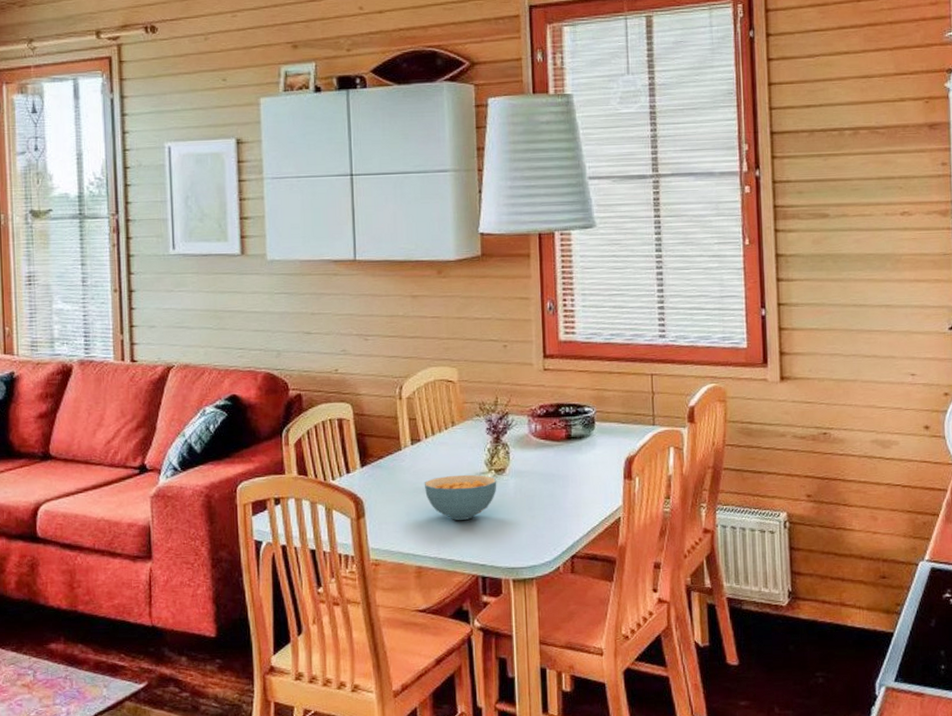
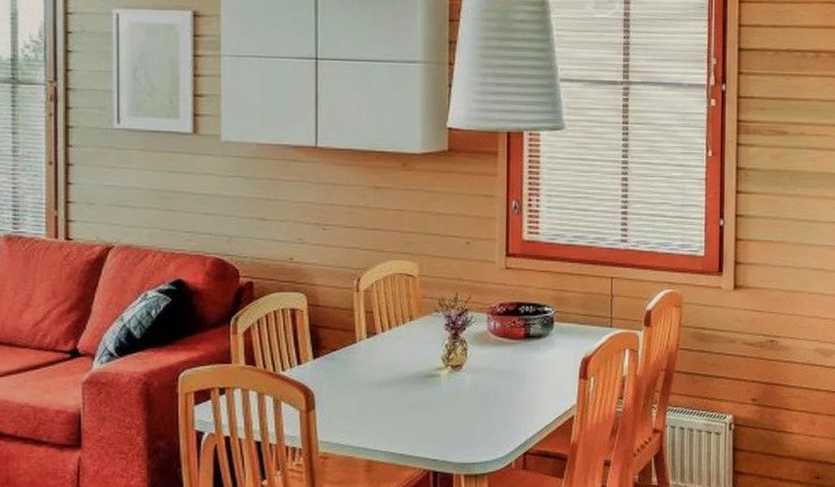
cereal bowl: present [424,474,497,520] -> none [378,369,453,415]

